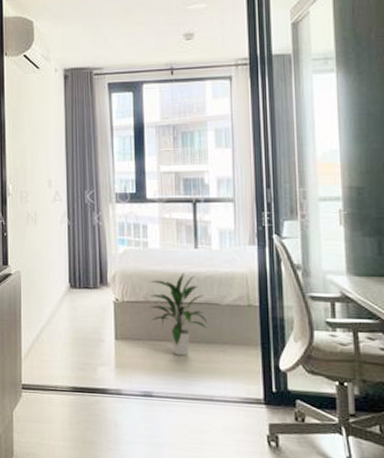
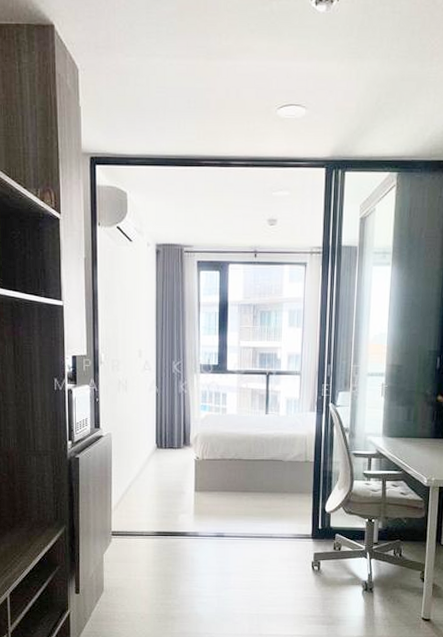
indoor plant: present [149,272,208,356] -> none [225,434,273,503]

